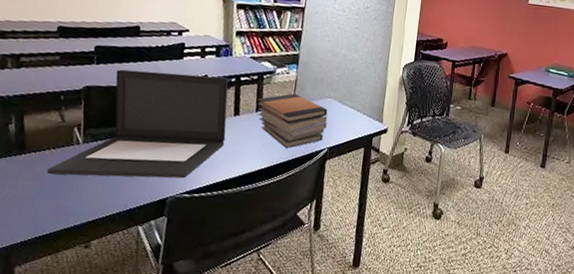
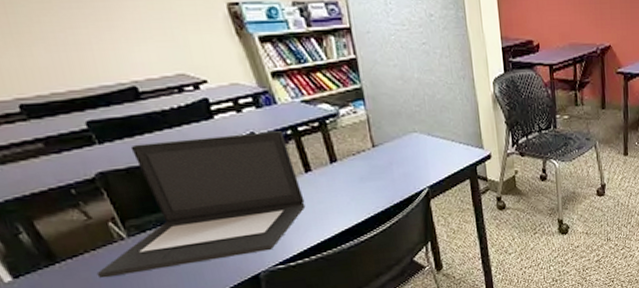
book stack: present [256,93,328,148] -> none [327,134,421,196]

